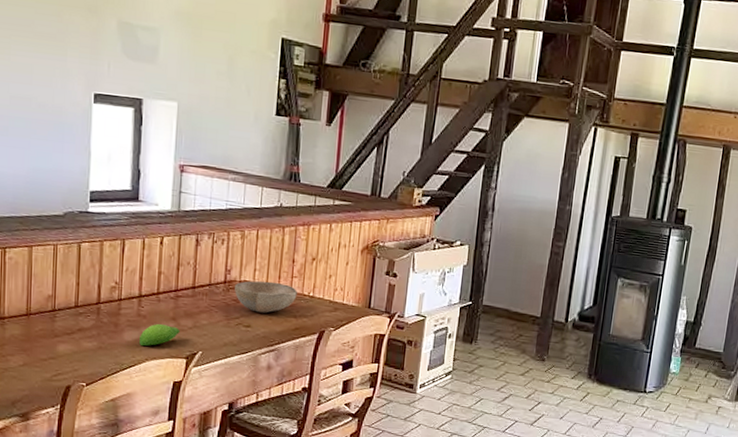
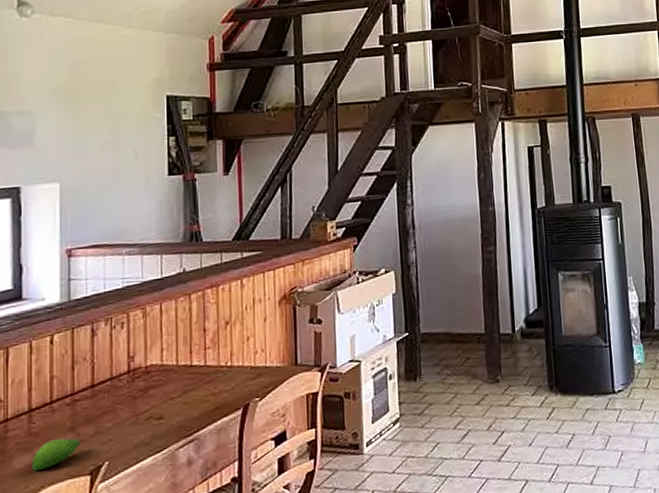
bowl: present [235,281,297,313] -> none [141,358,213,399]

